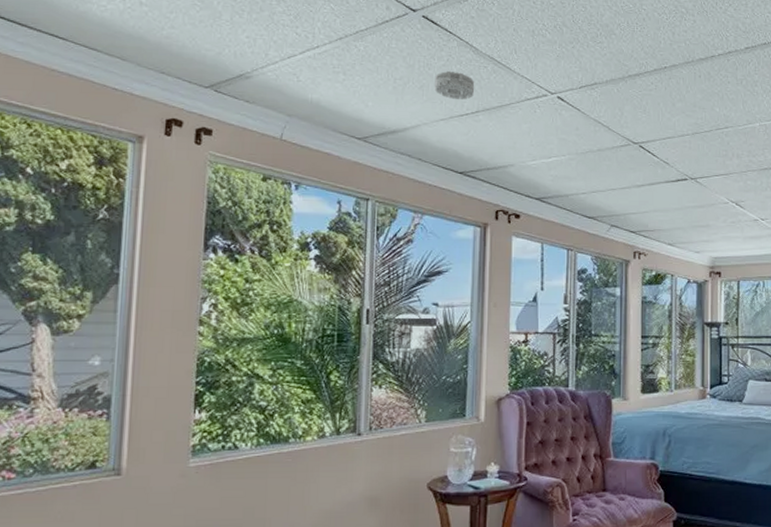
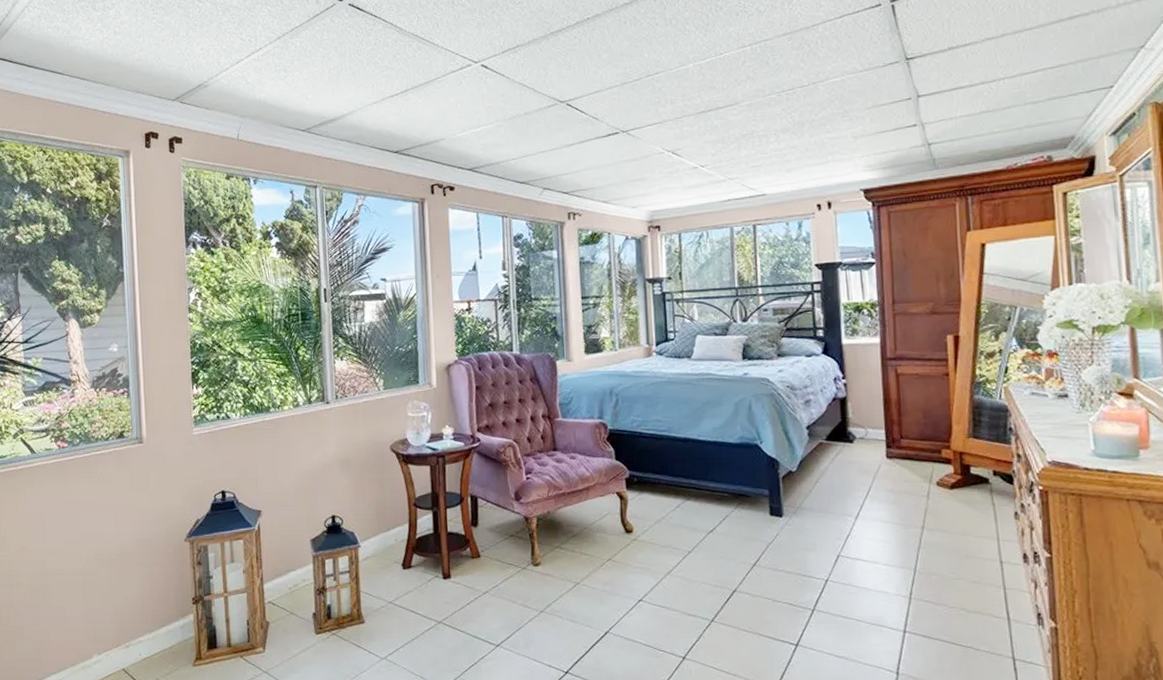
smoke detector: present [434,70,475,100] -> none [365,54,403,81]

